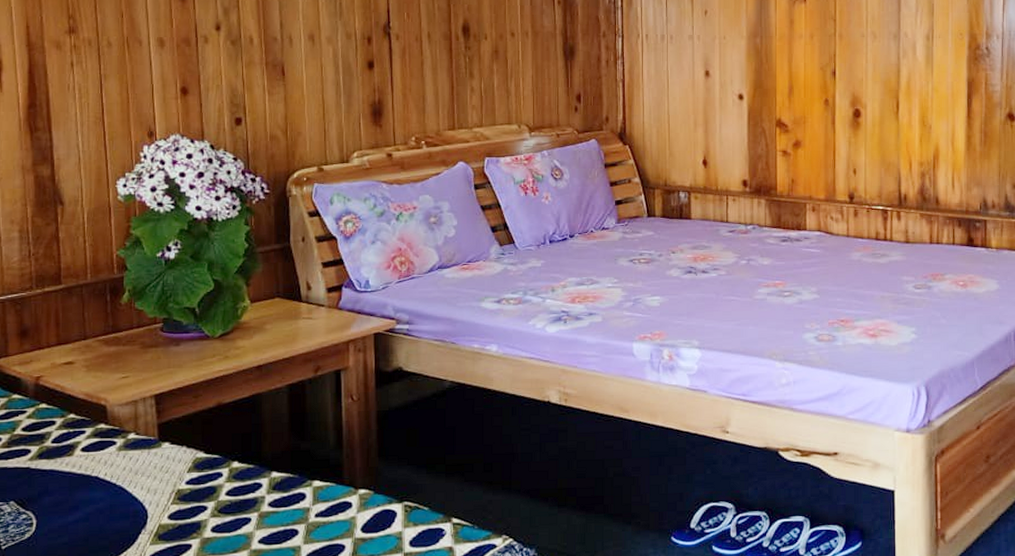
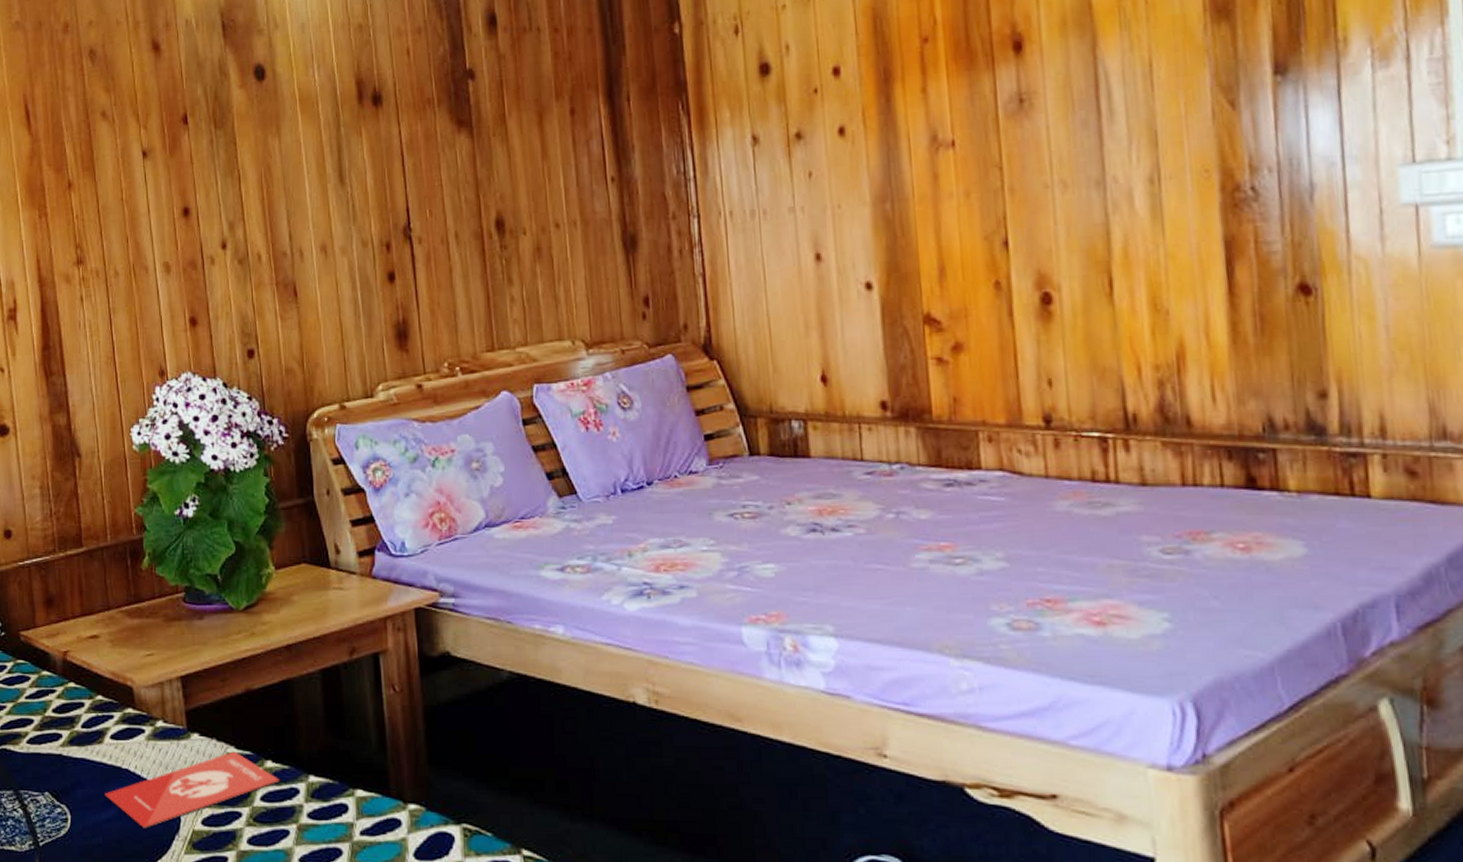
book: none [73,456,245,526] -> present [105,751,280,828]

